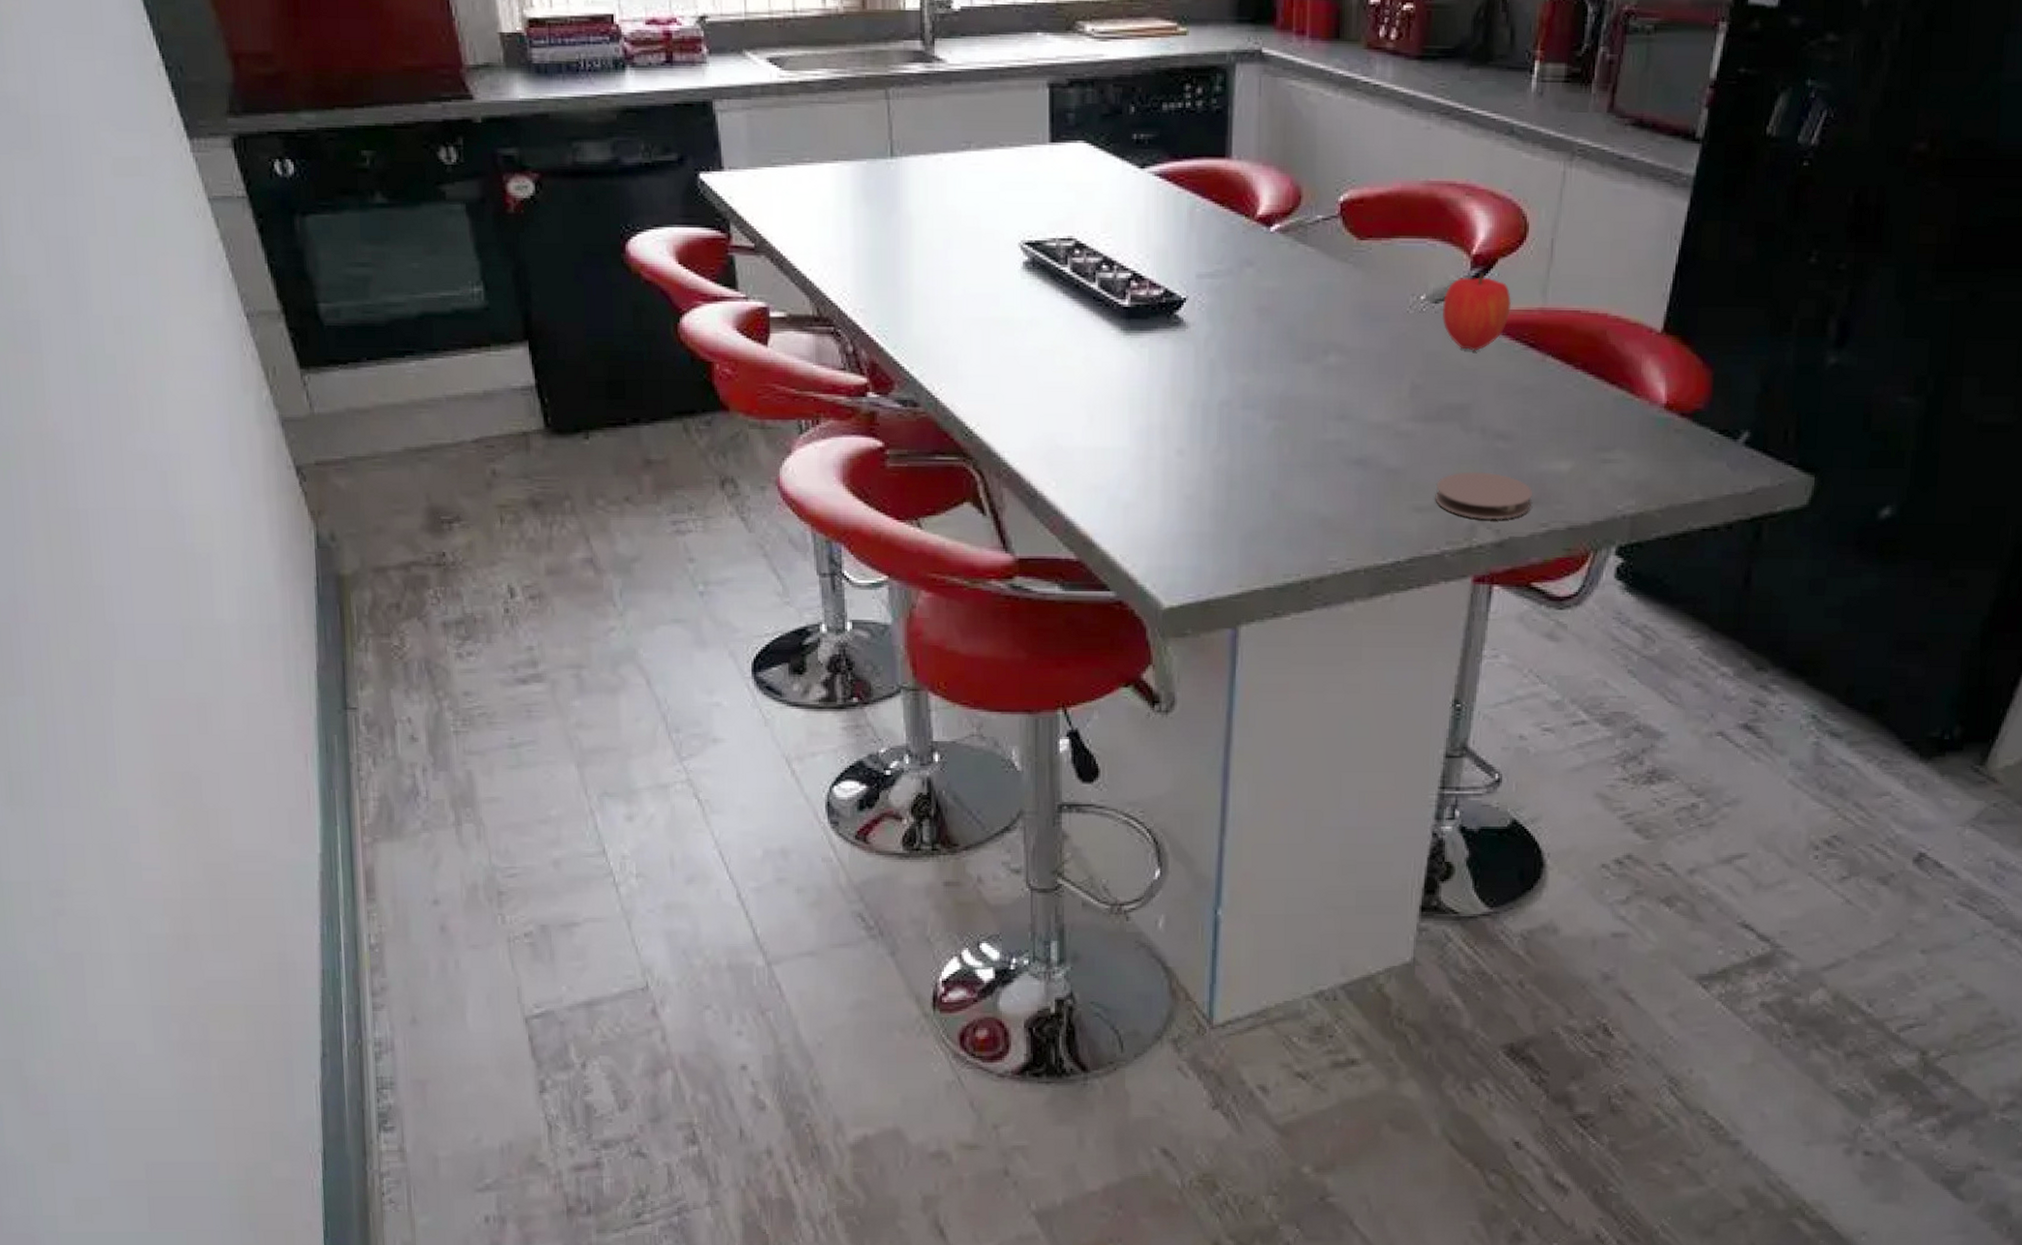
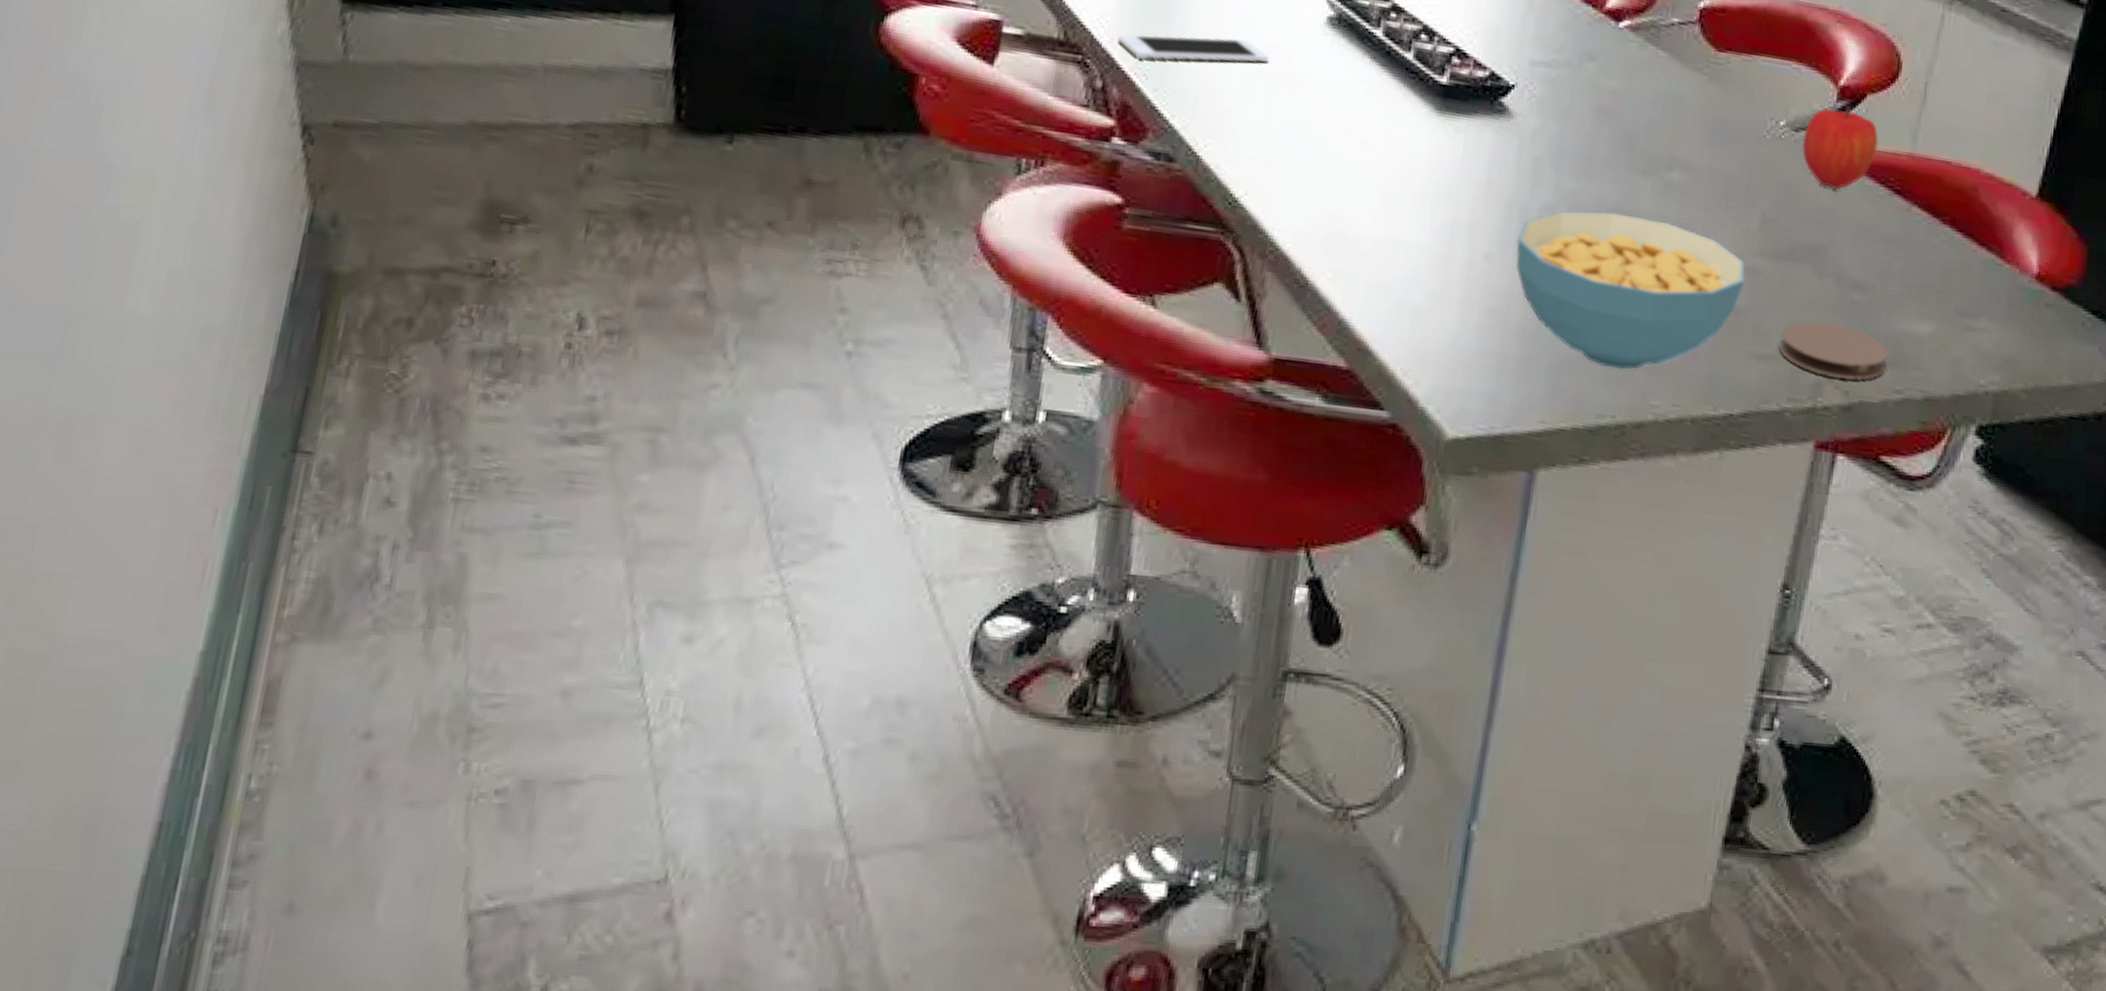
cell phone: none [858,293,980,322] -> present [1117,34,1269,63]
cereal bowl: none [1202,399,1400,534] -> present [1516,210,1745,370]

